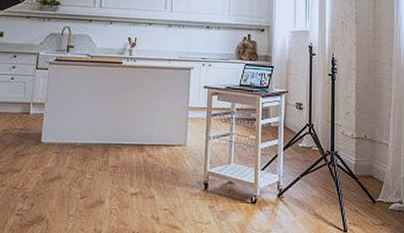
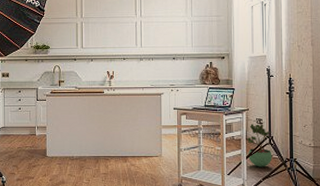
potted plant: none [285,109,312,161] -> present [247,124,272,167]

